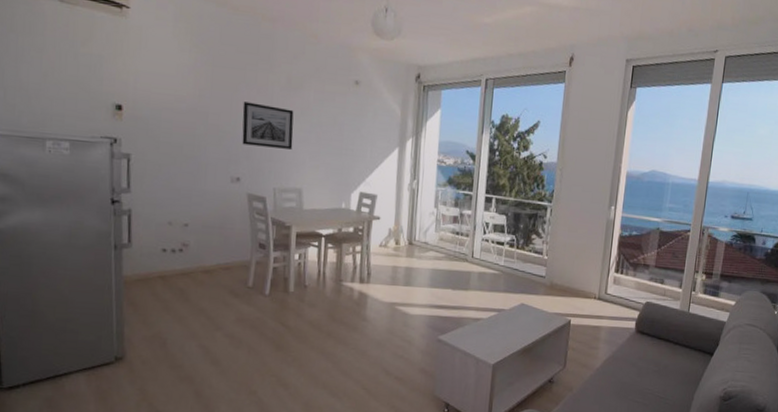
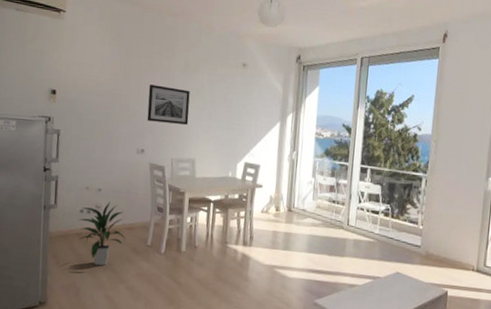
indoor plant: none [160,239,221,313] -> present [78,202,126,266]

